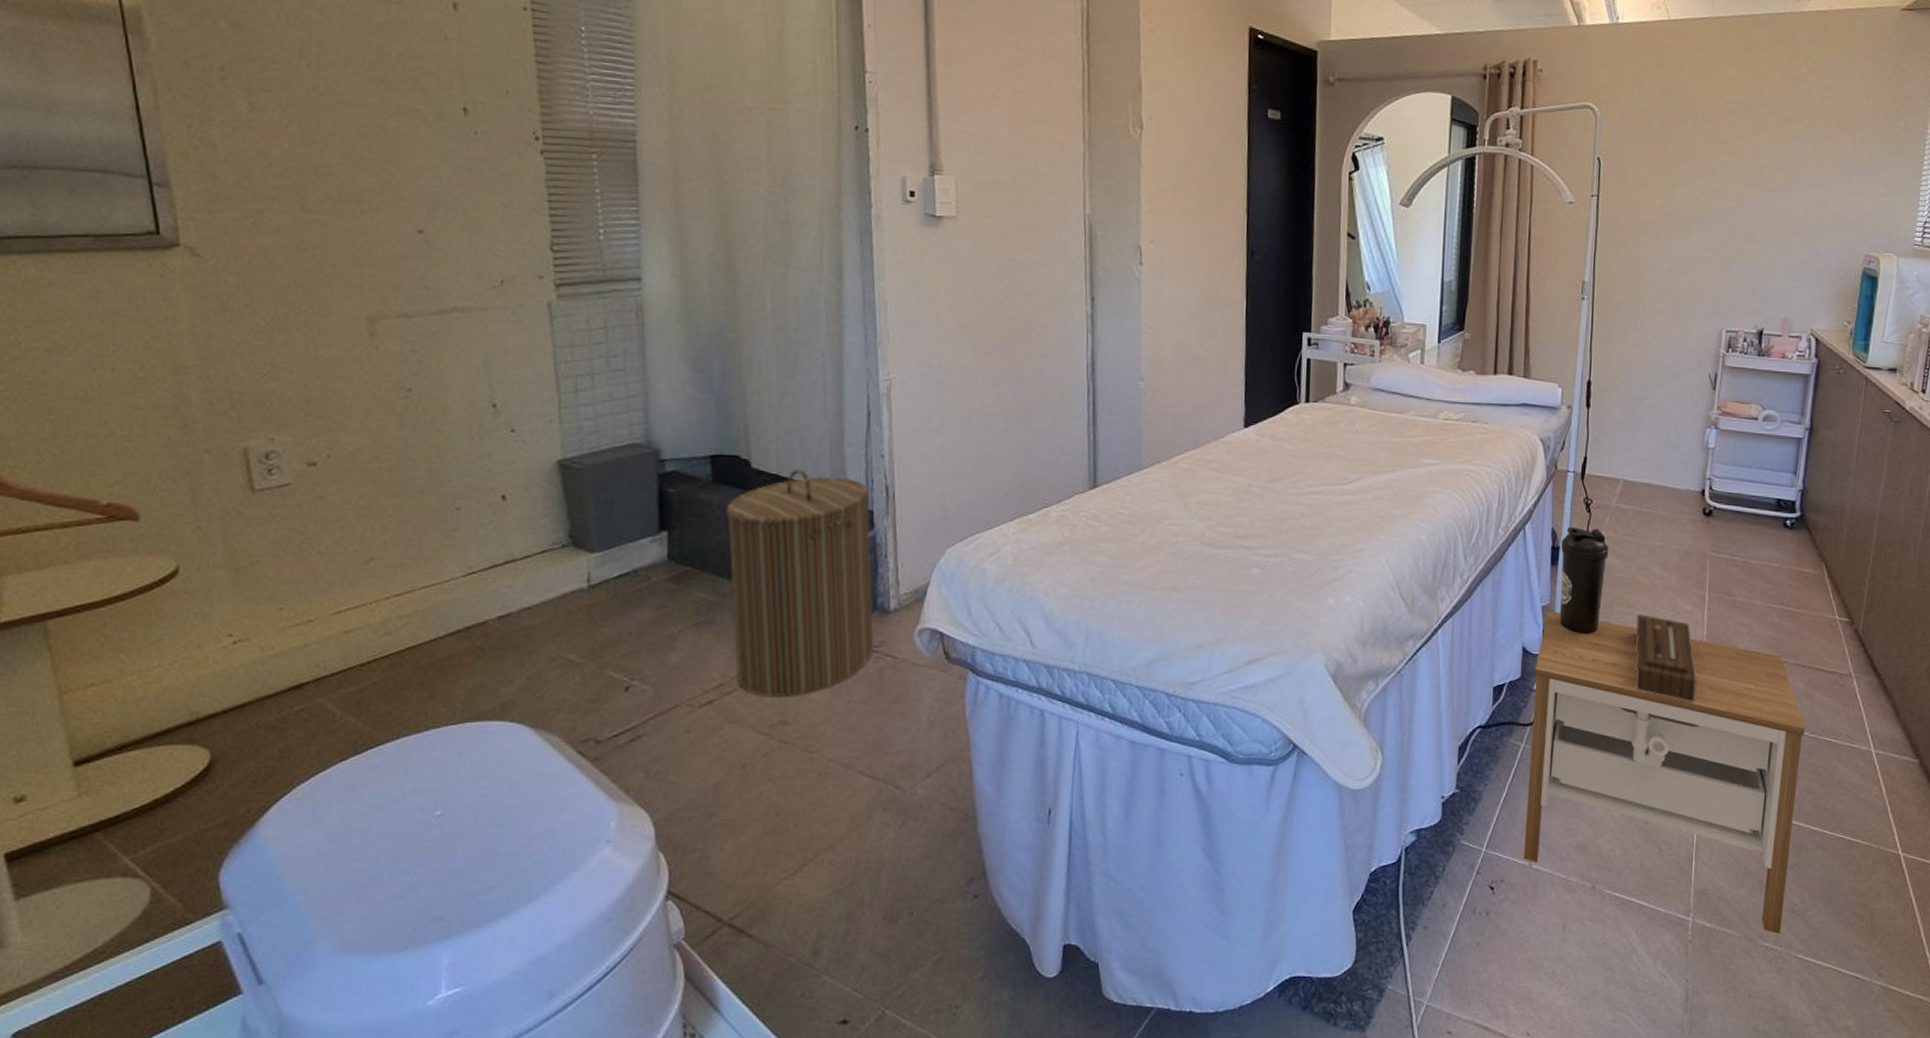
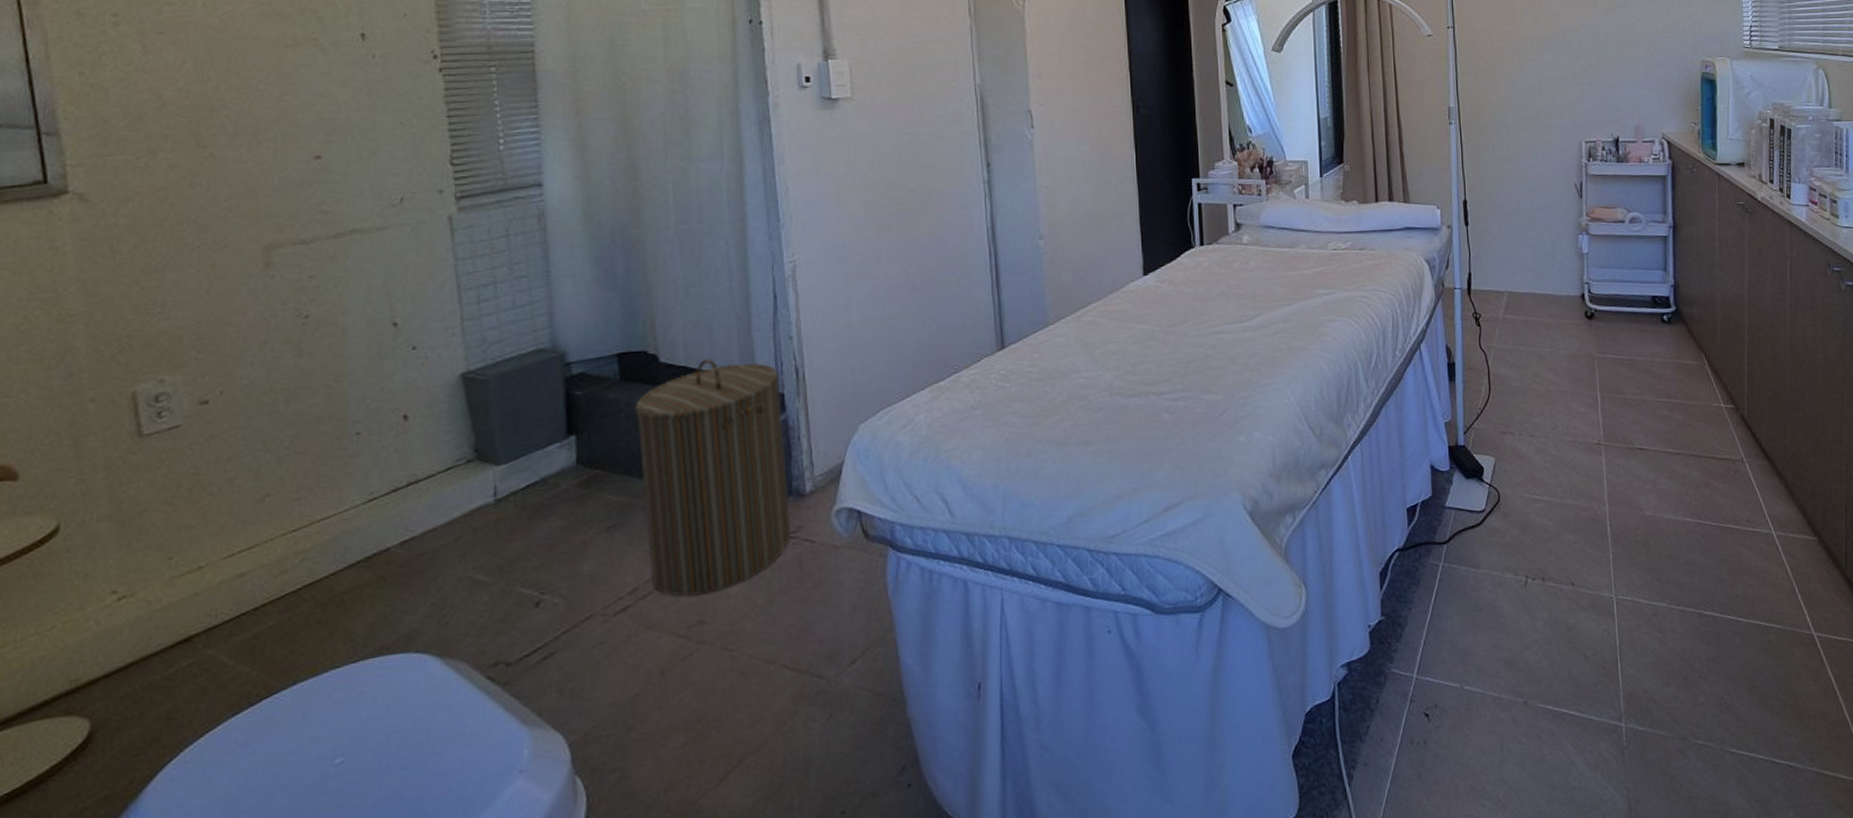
nightstand: present [1523,610,1806,934] -> none [1444,426,1712,730]
water bottle: present [1560,527,1609,634] -> none [1455,341,1502,447]
tissue box: present [1635,614,1697,702] -> none [1535,420,1601,503]

